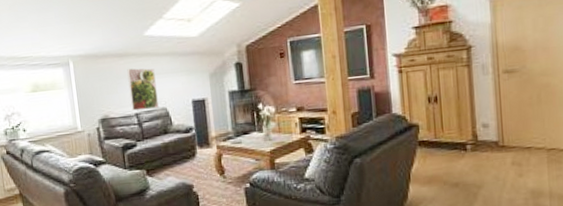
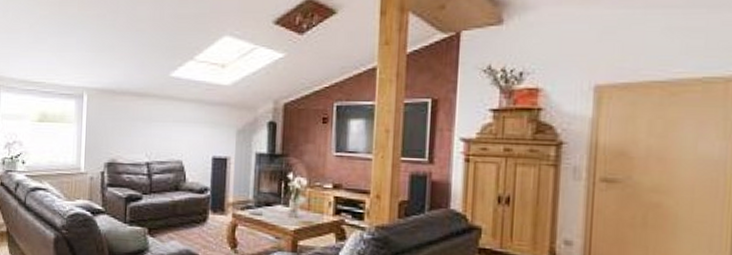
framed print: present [127,68,159,111] -> none [143,111,175,160]

